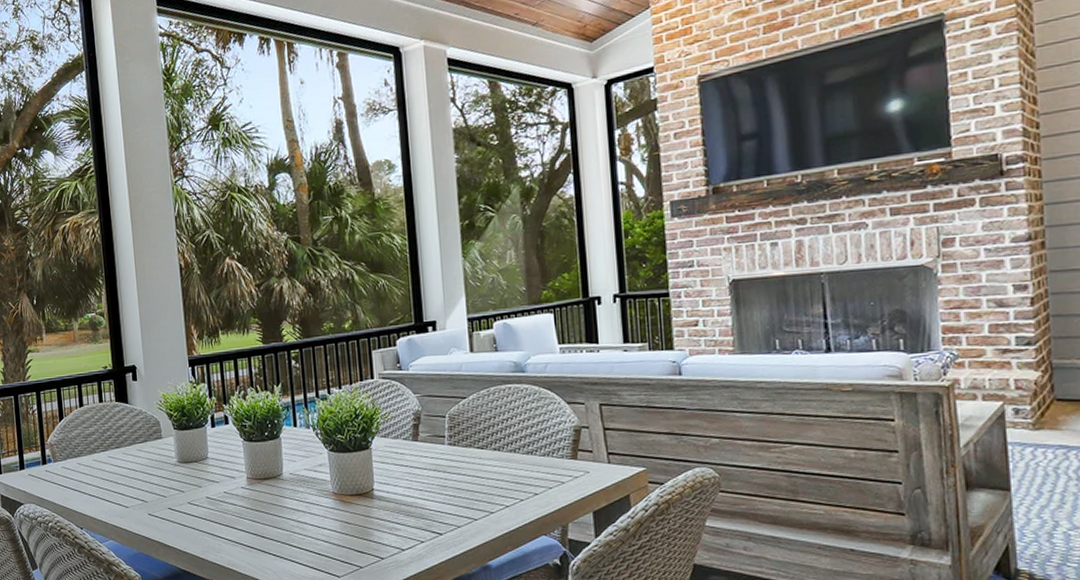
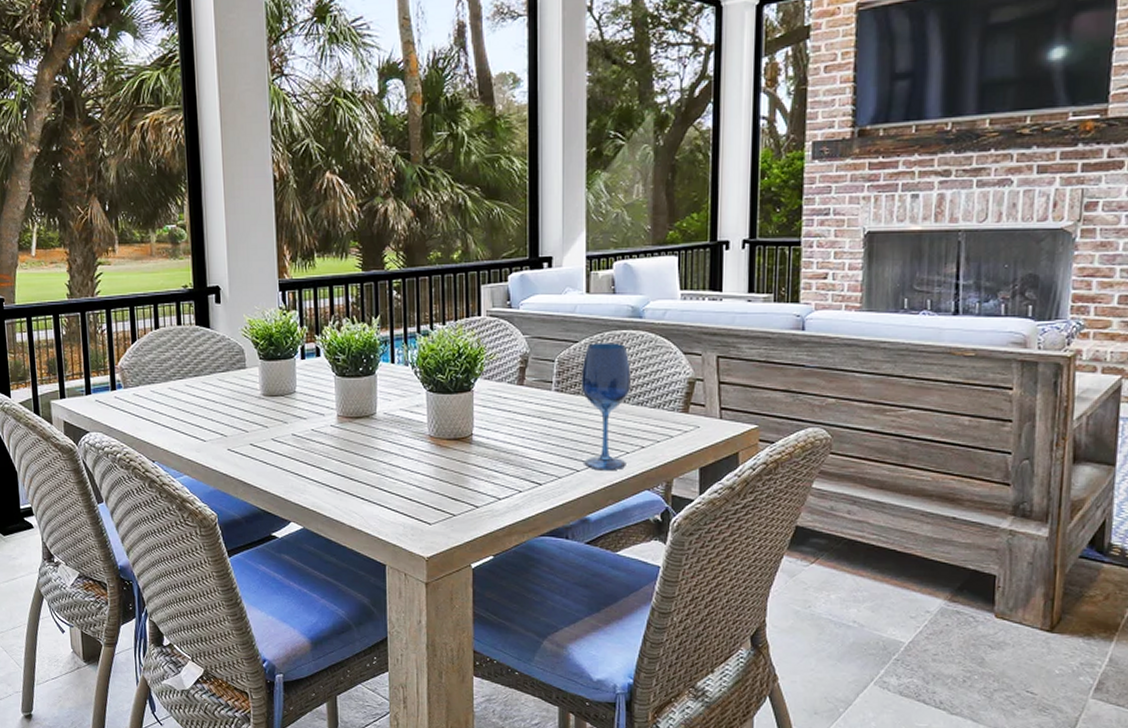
wineglass: none [471,396,522,519] -> present [581,343,631,471]

